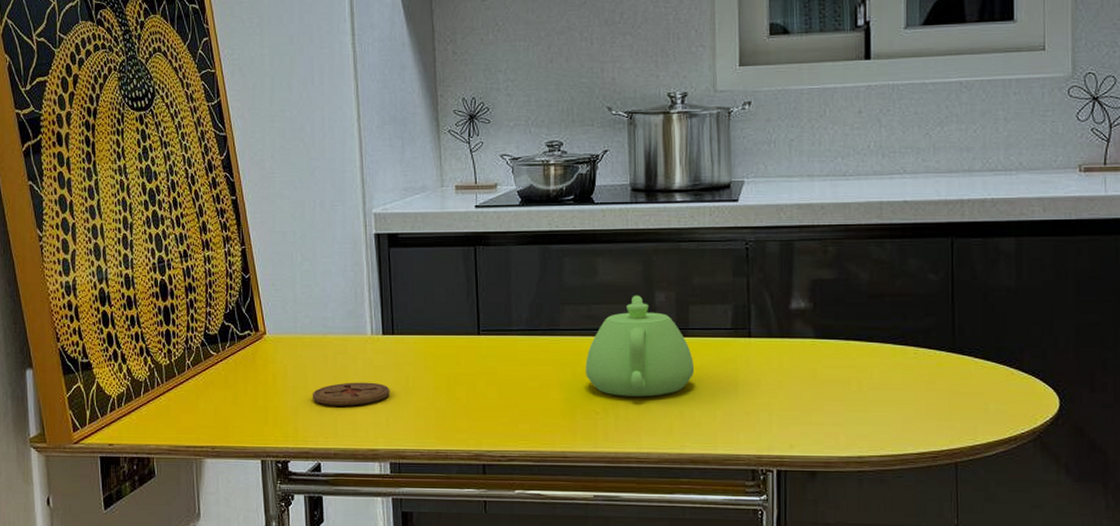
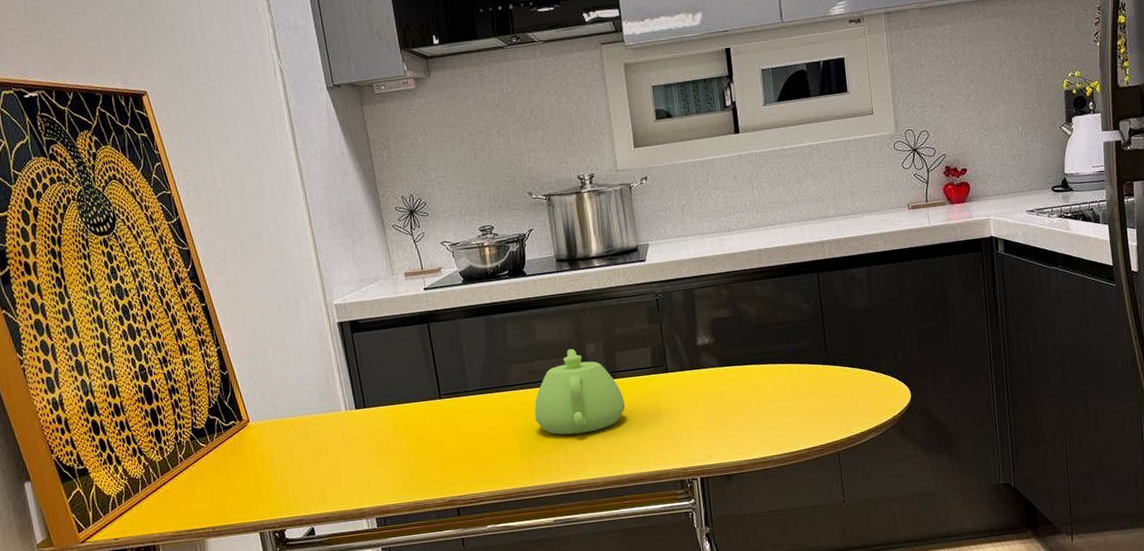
coaster: present [312,382,390,405] -> none [298,451,369,477]

